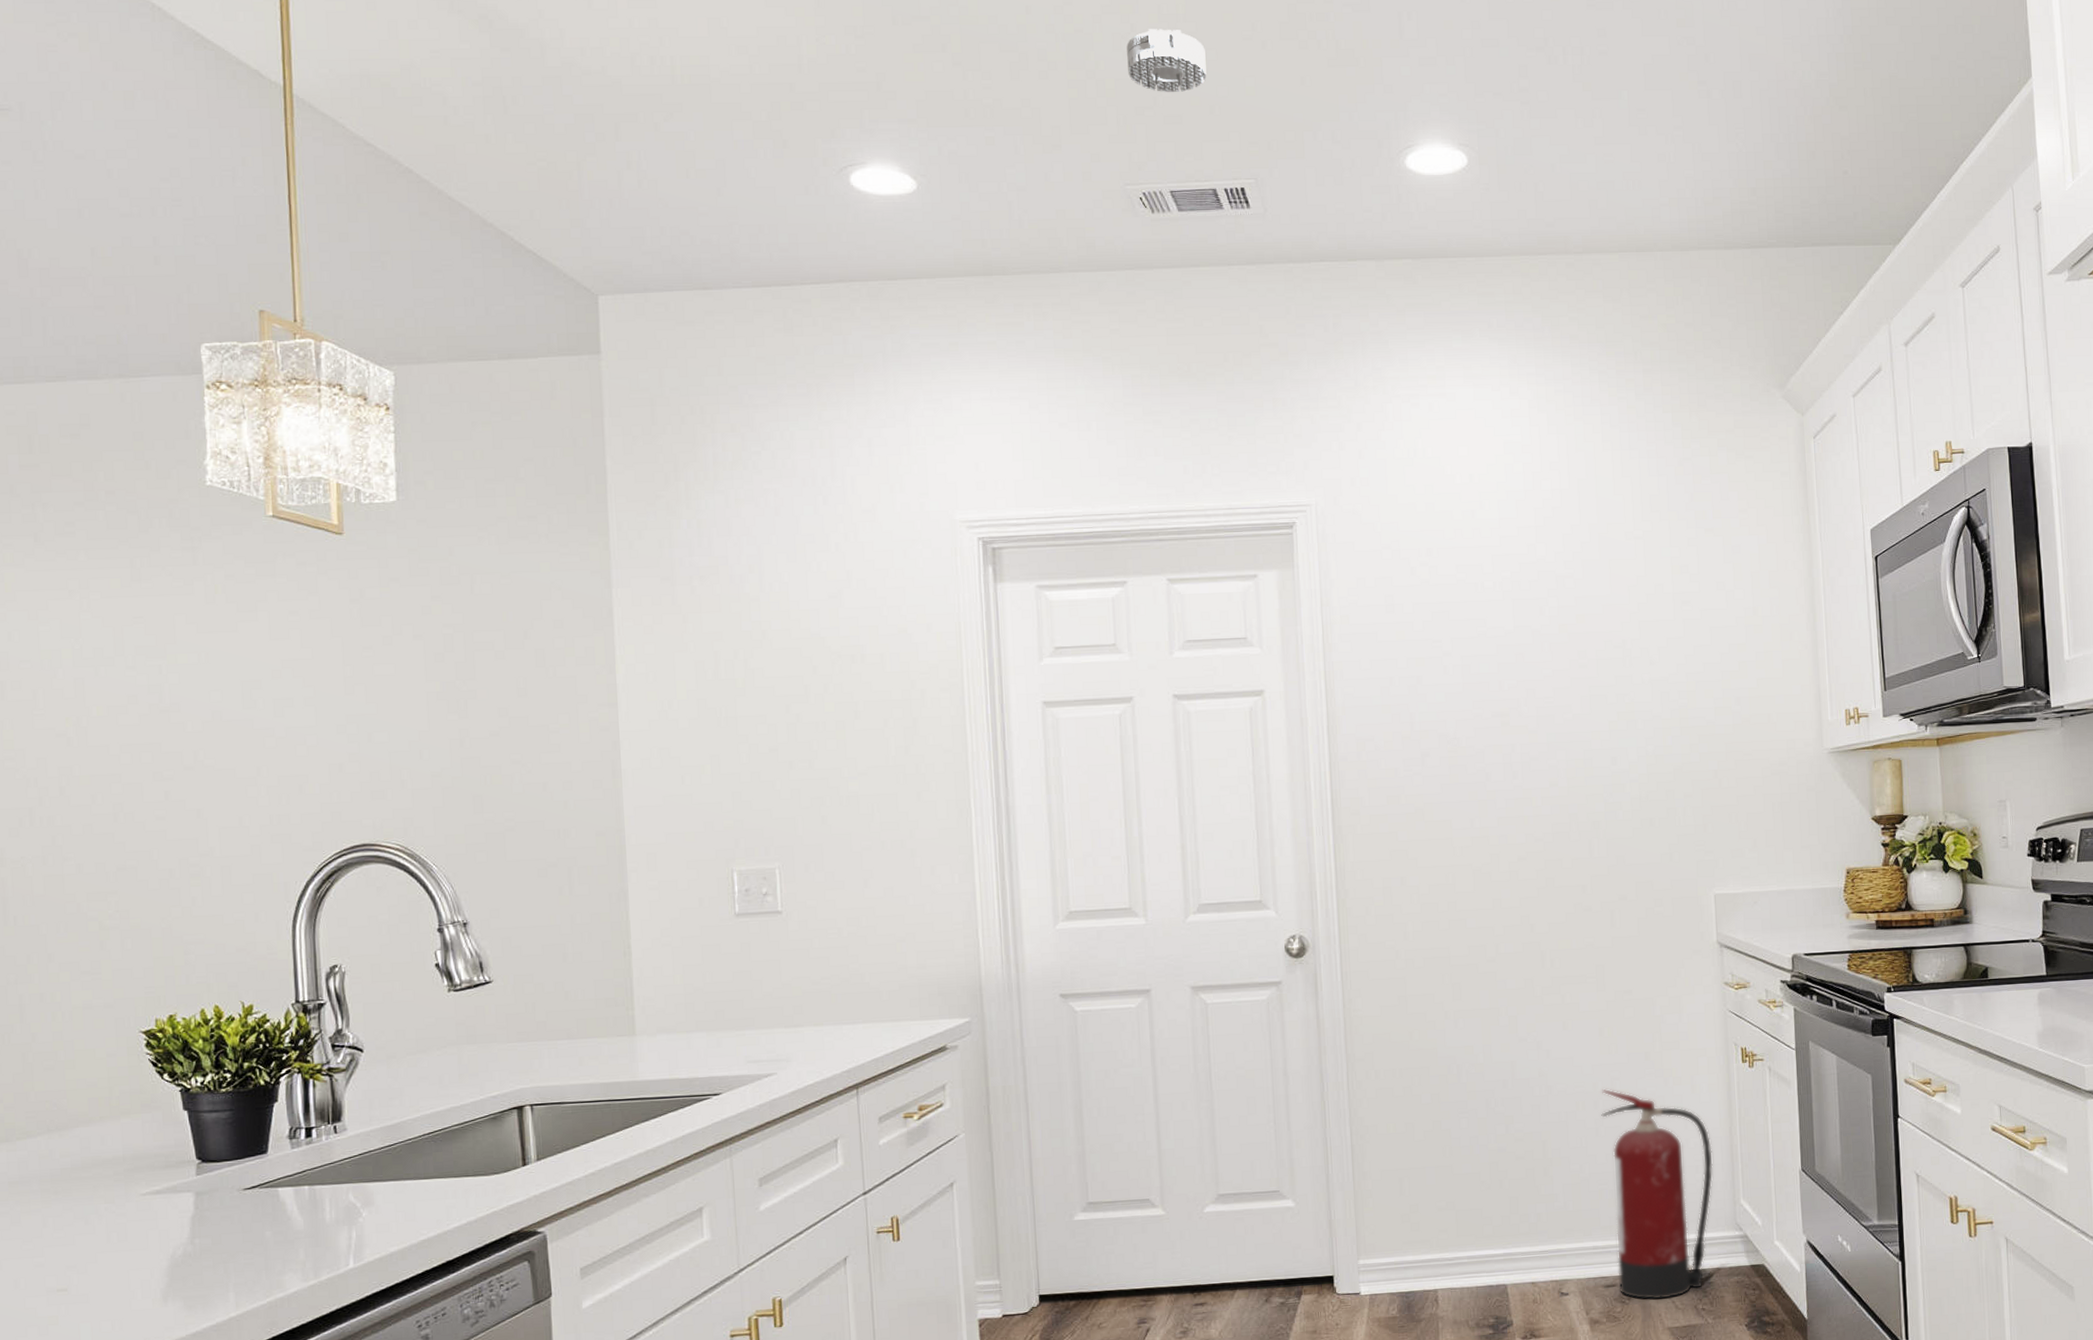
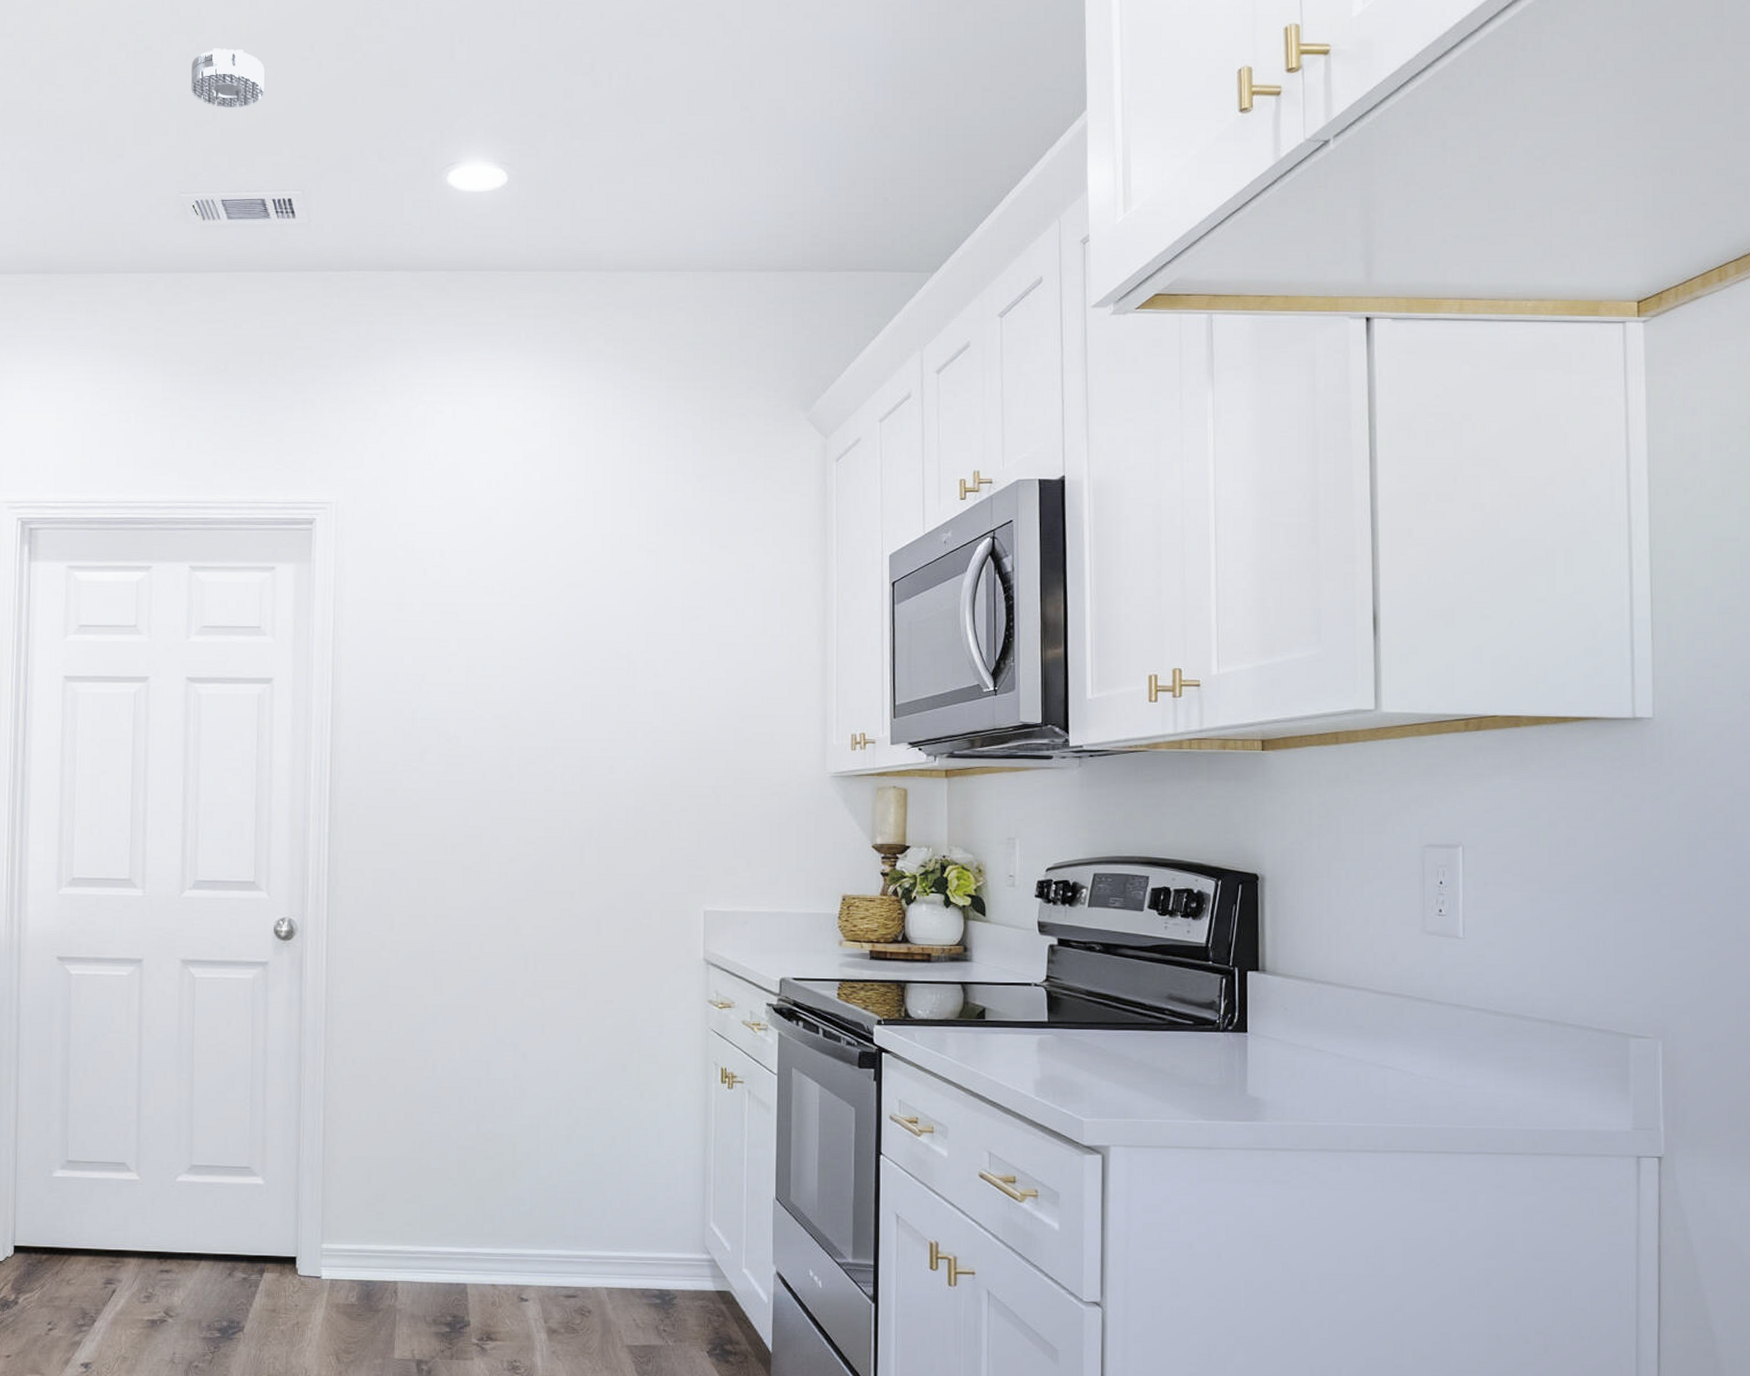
fire extinguisher: present [1601,1088,1714,1300] -> none [574,1096,684,1317]

